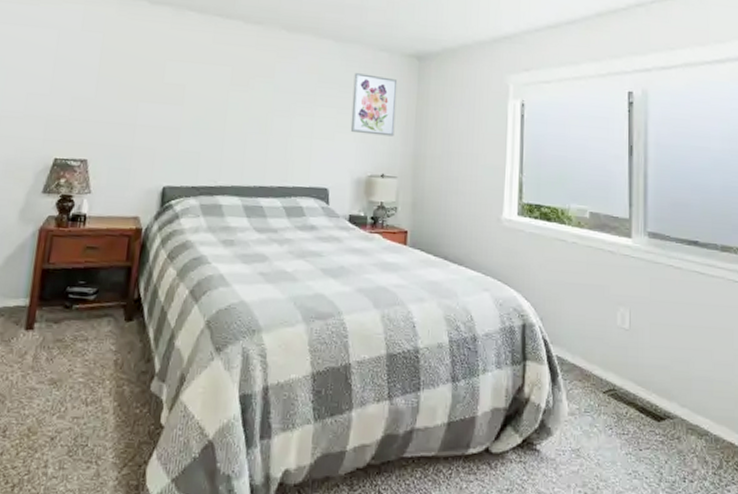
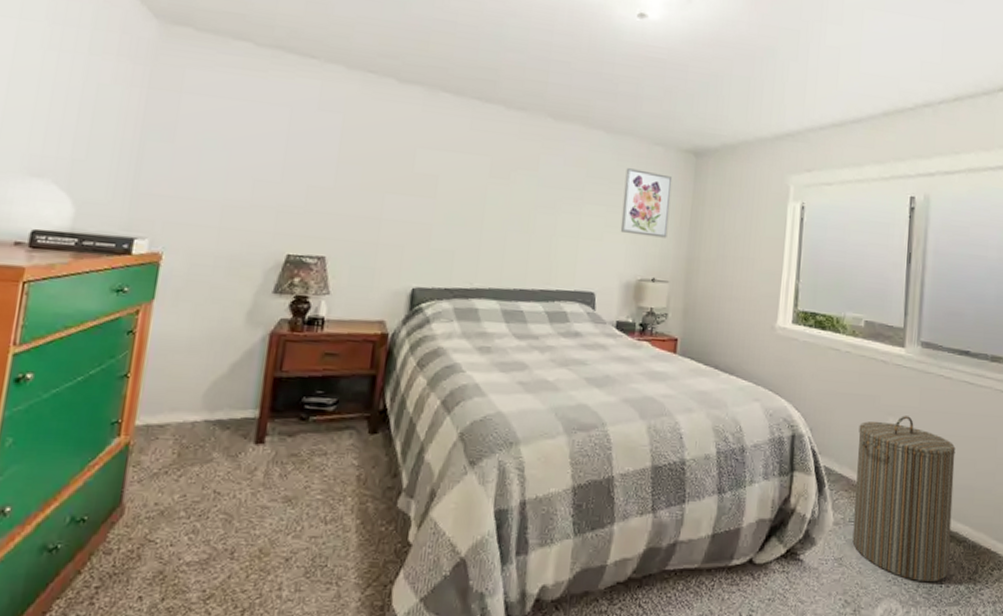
laundry hamper: none [589,306,691,477] -> present [852,416,956,583]

